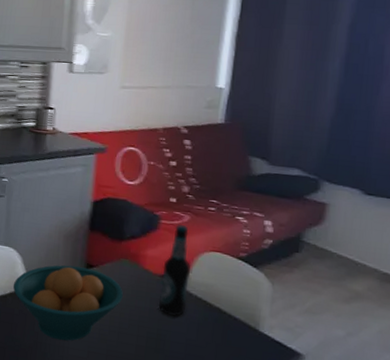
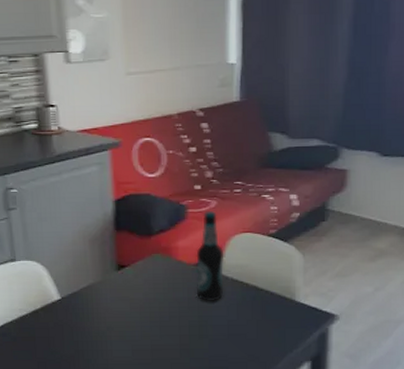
fruit bowl: present [13,265,123,341] -> none [42,269,159,345]

